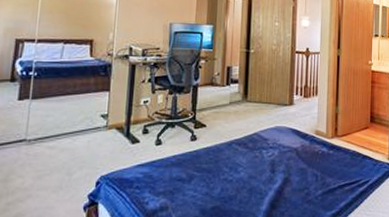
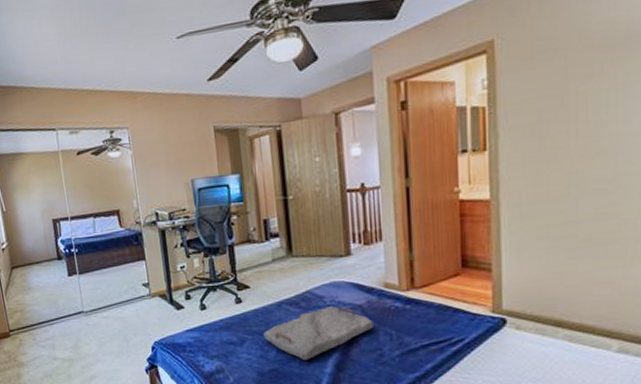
serving tray: none [211,148,304,198] -> present [263,306,373,360]

